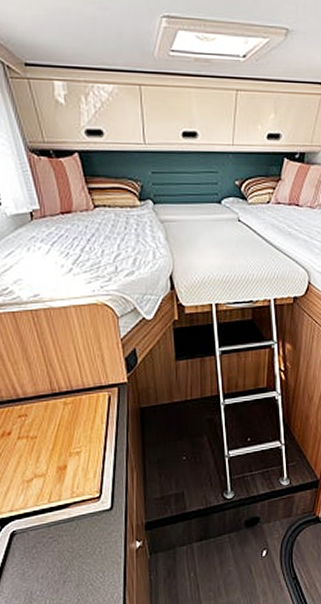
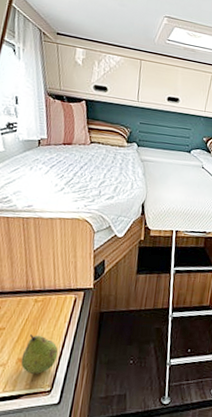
fruit: none [61,440,101,482] -> present [21,334,59,375]

